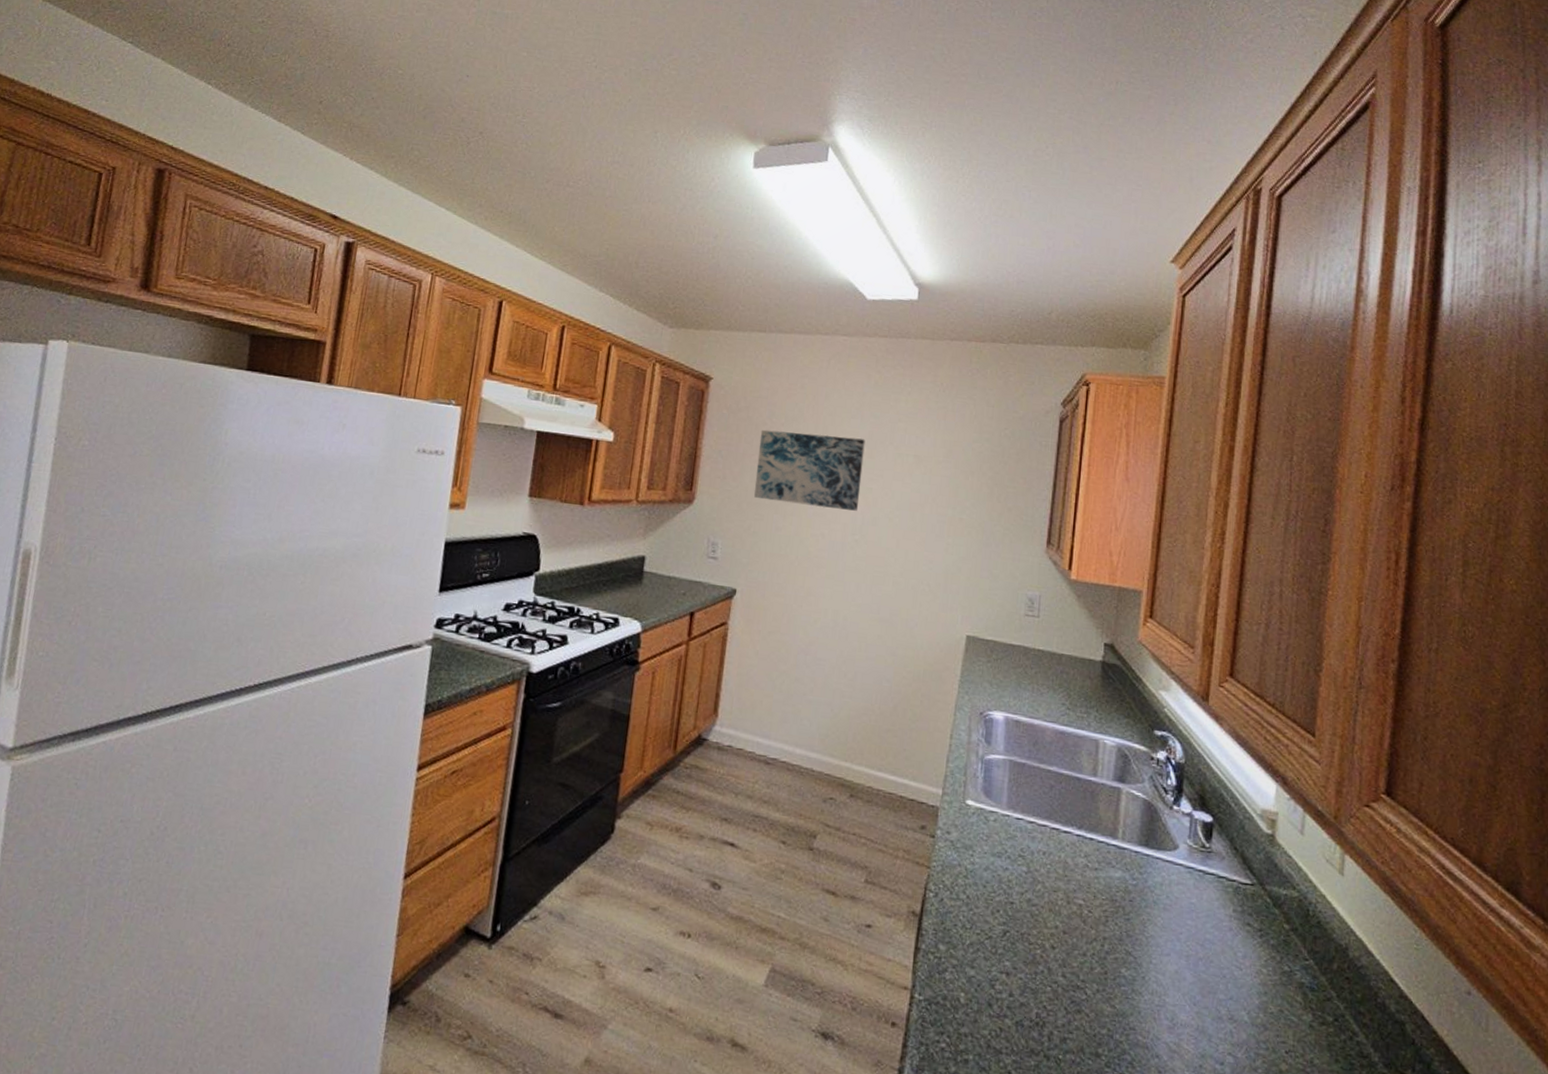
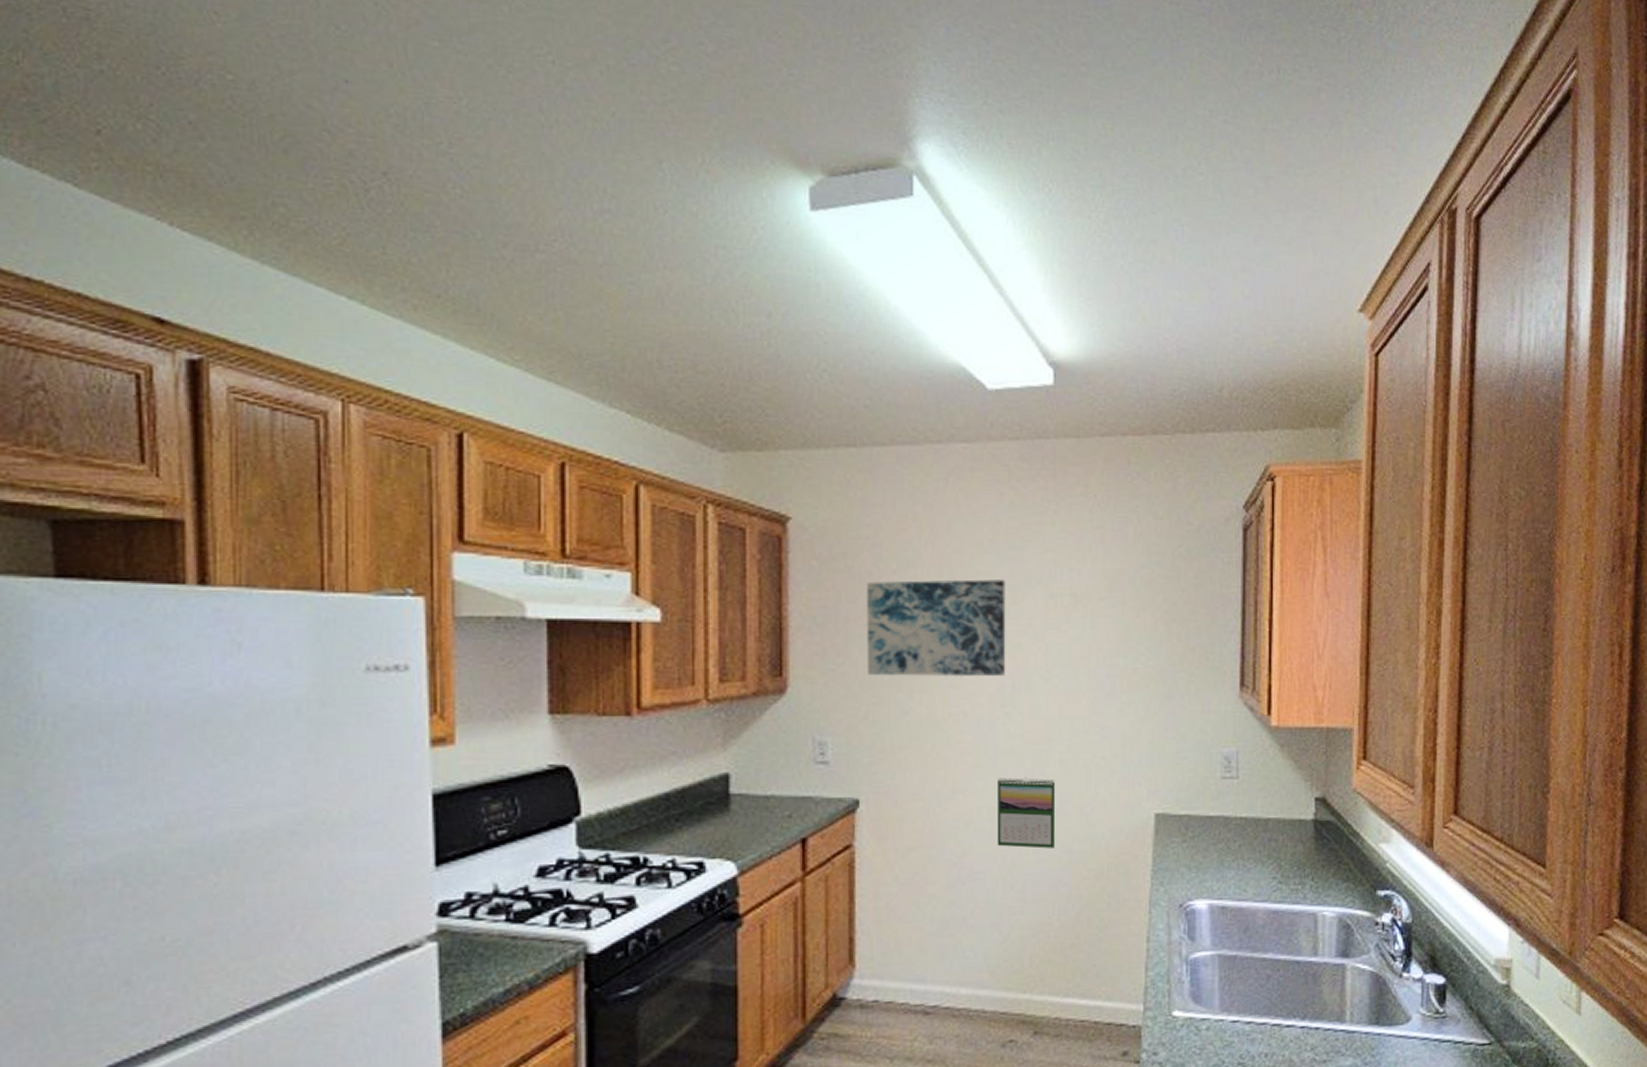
calendar: none [837,588,888,650] -> present [996,777,1056,849]

